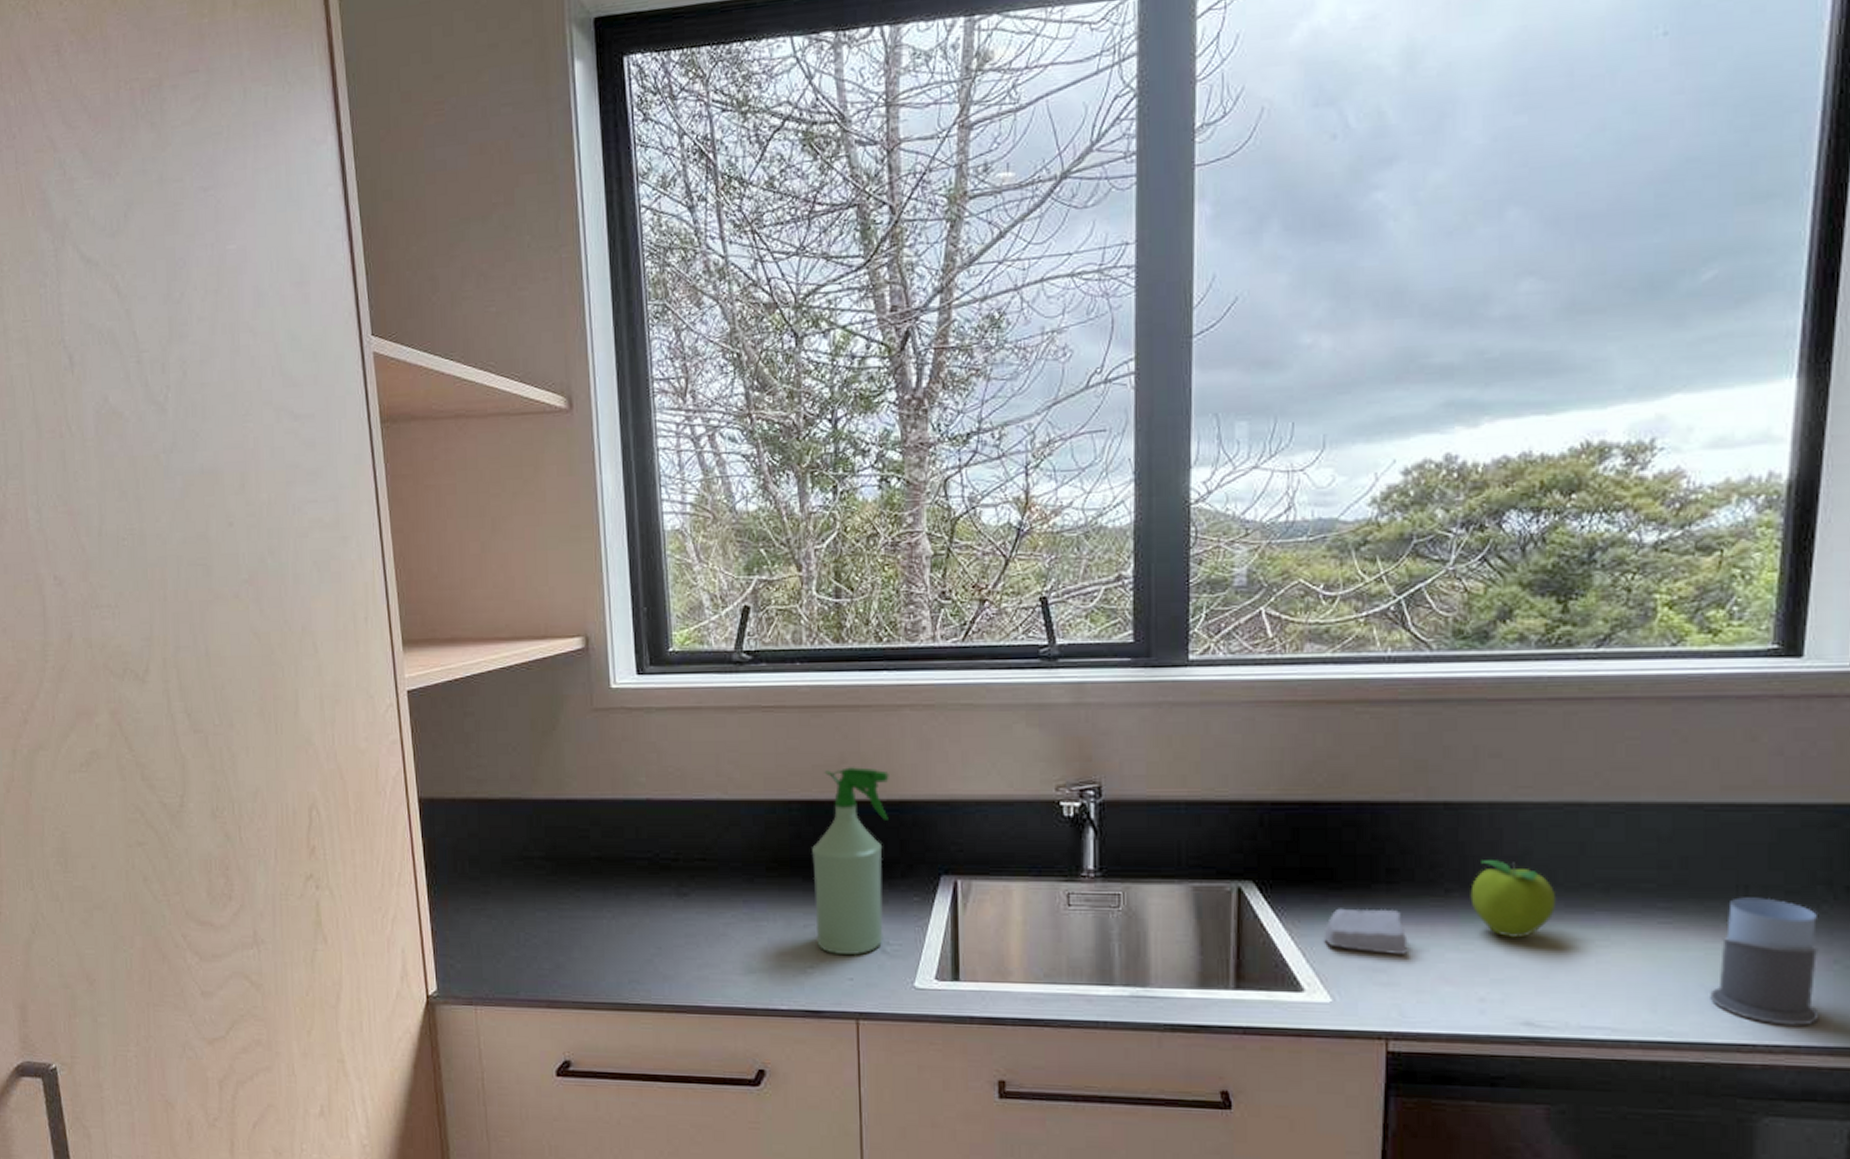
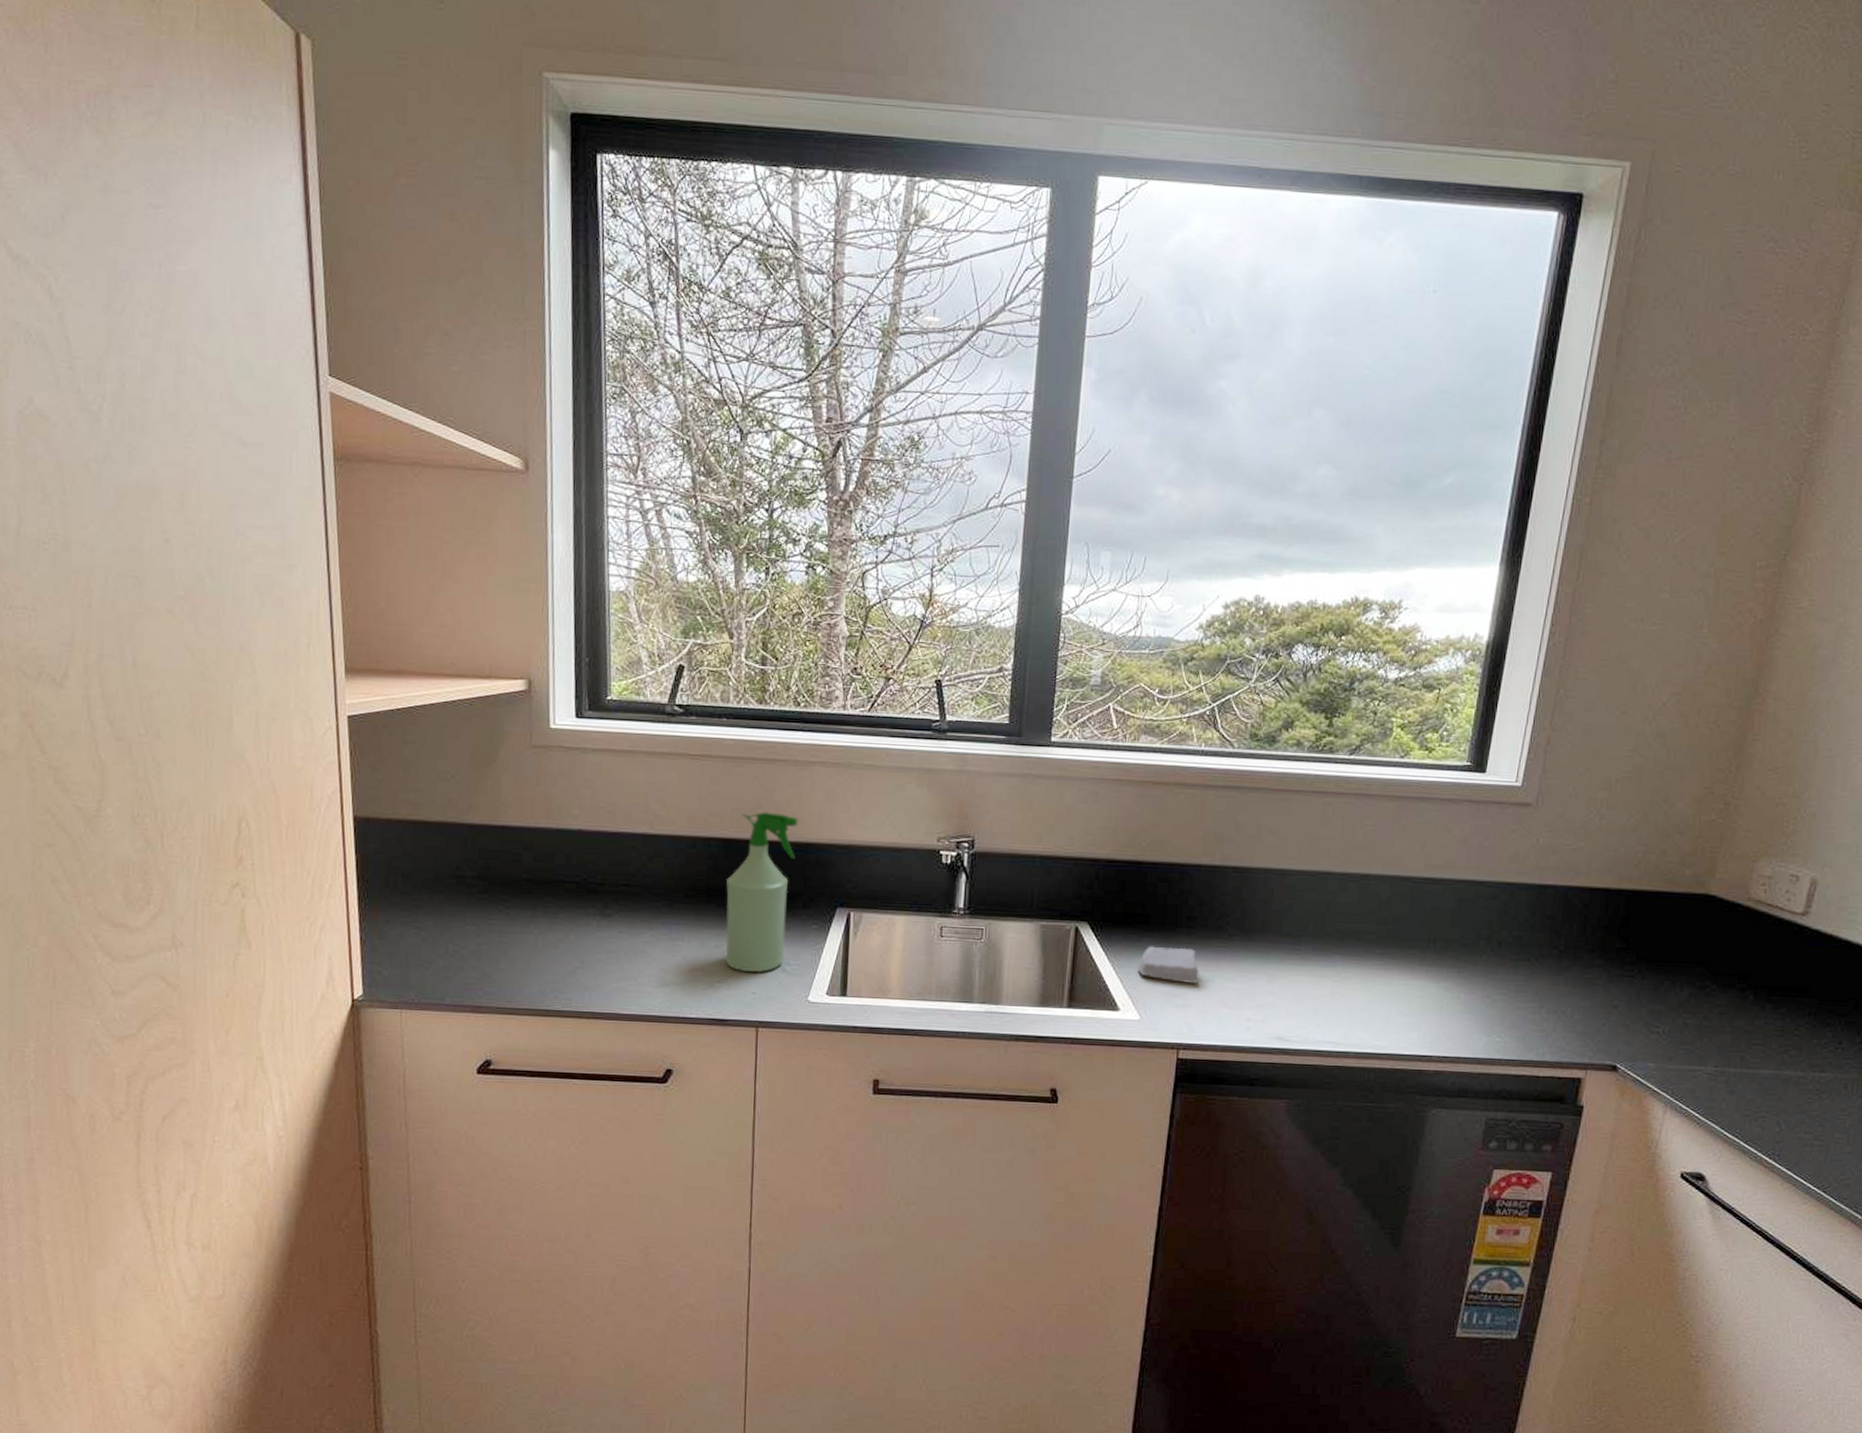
fruit: present [1470,860,1557,938] -> none [1246,913,1307,973]
mug: present [1710,897,1819,1026] -> none [1405,947,1479,1043]

